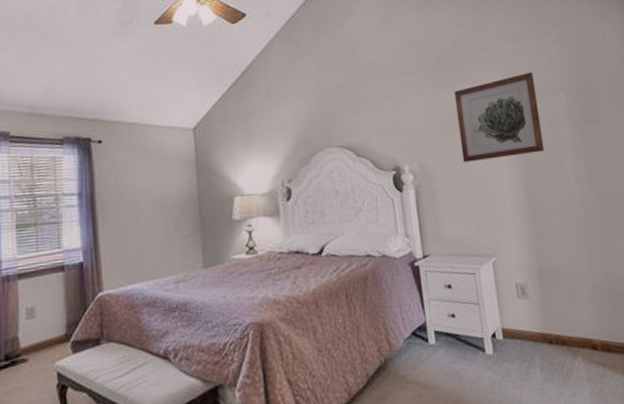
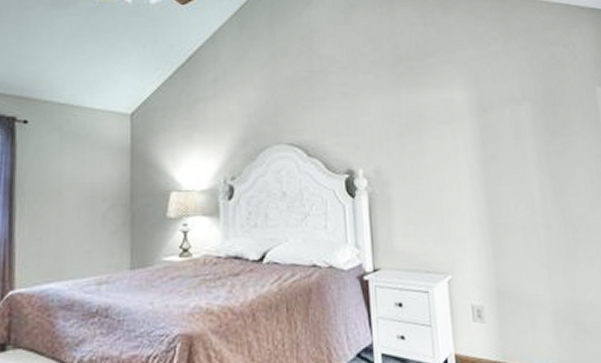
wall art: present [454,72,545,163] -> none [415,78,508,170]

